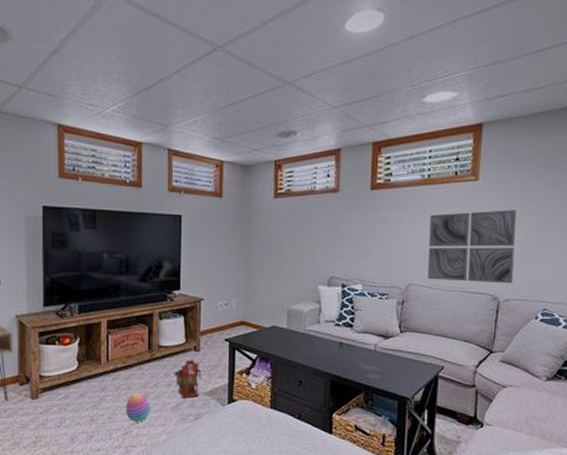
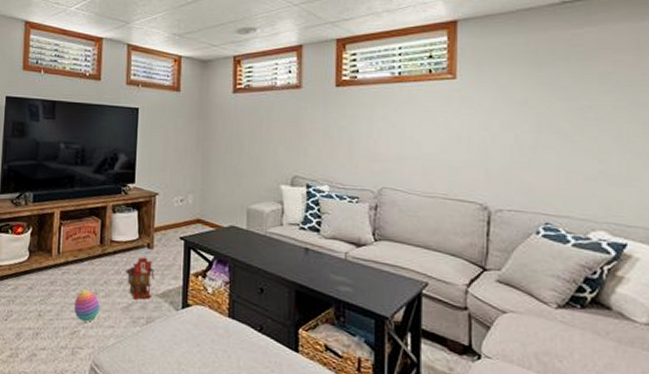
wall art: present [428,210,517,284] -> none [402,110,506,193]

